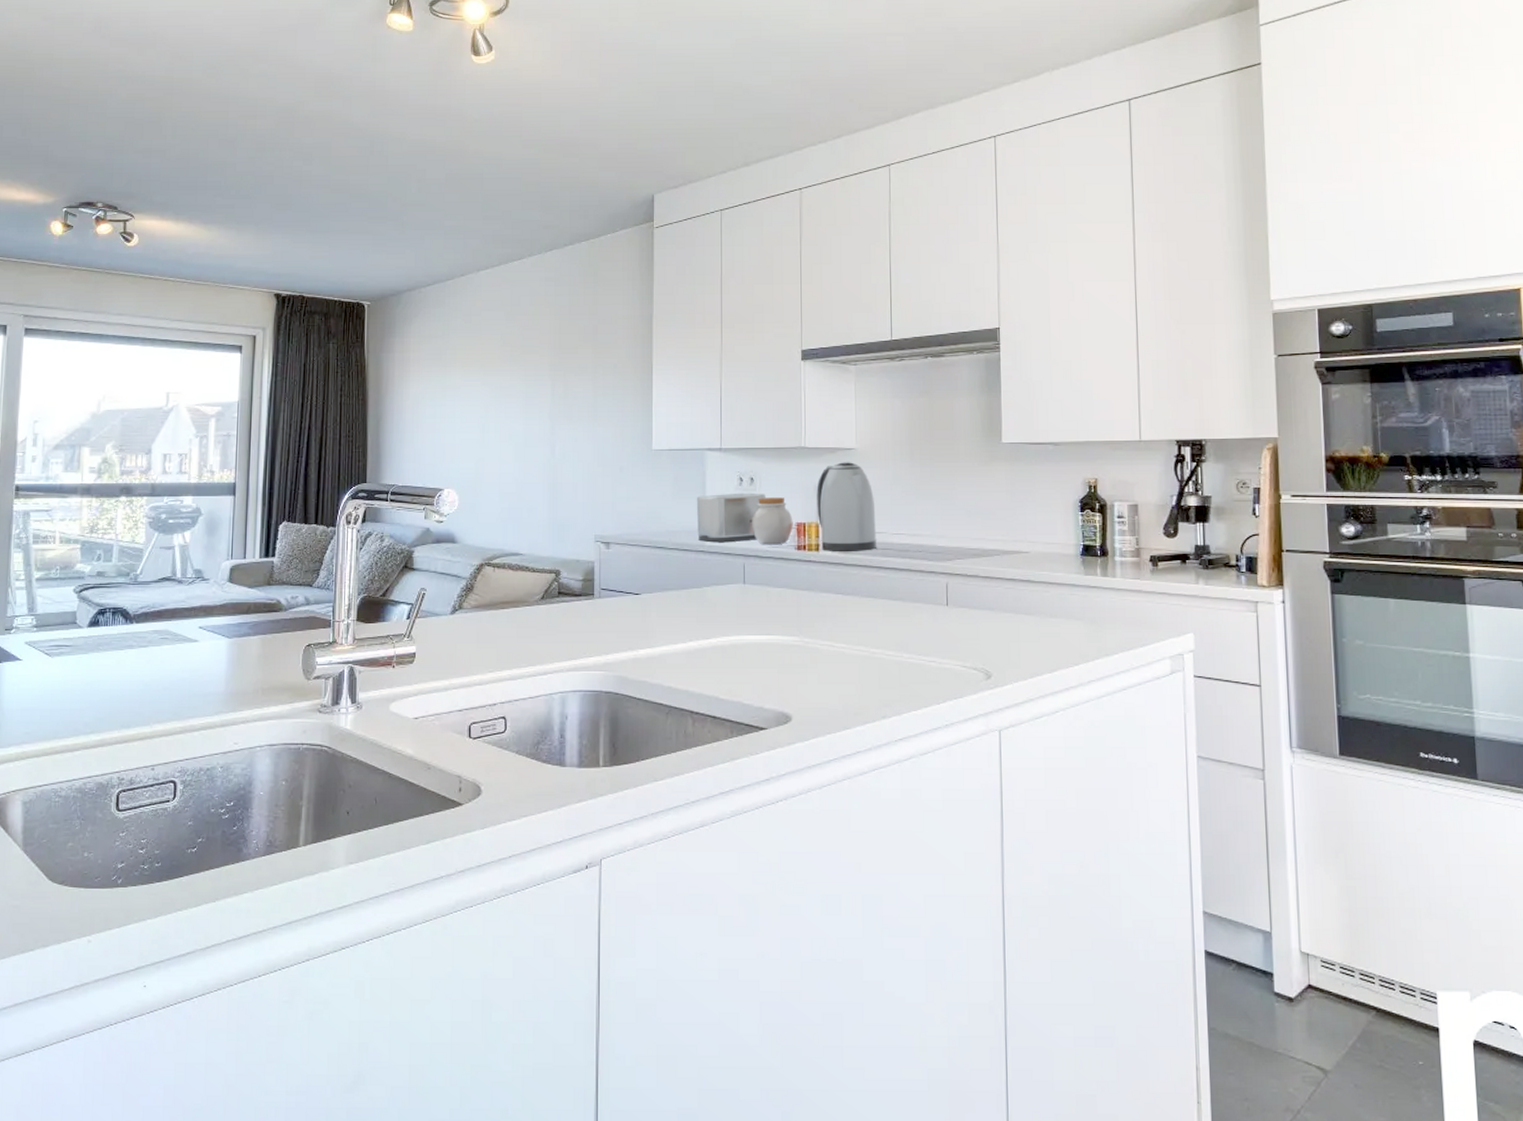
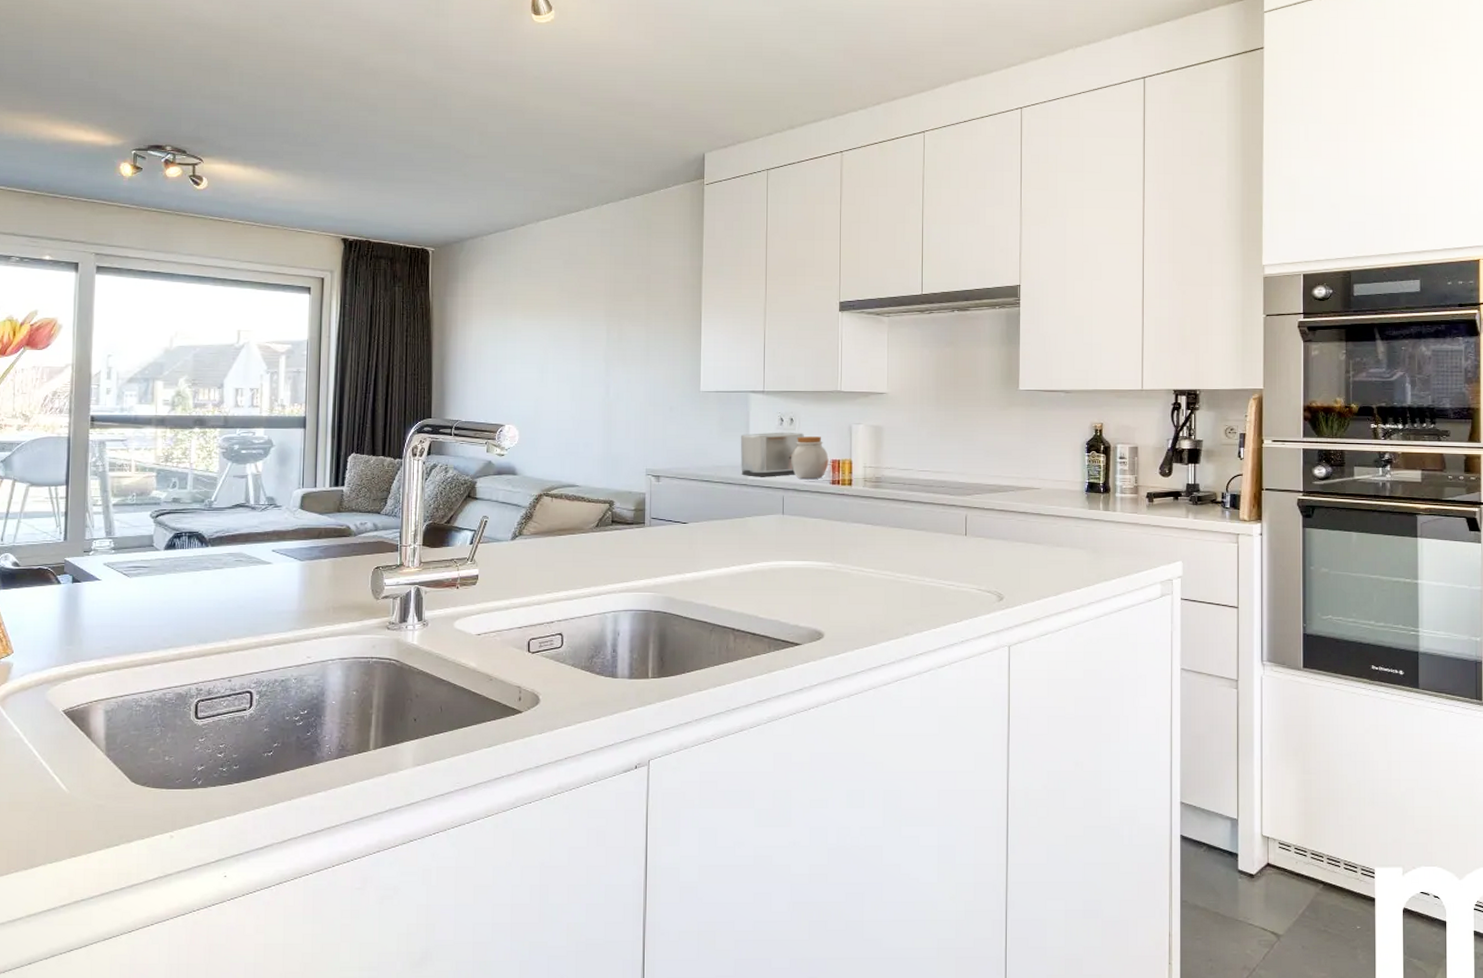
kettle: present [816,462,877,551] -> none [850,405,905,486]

